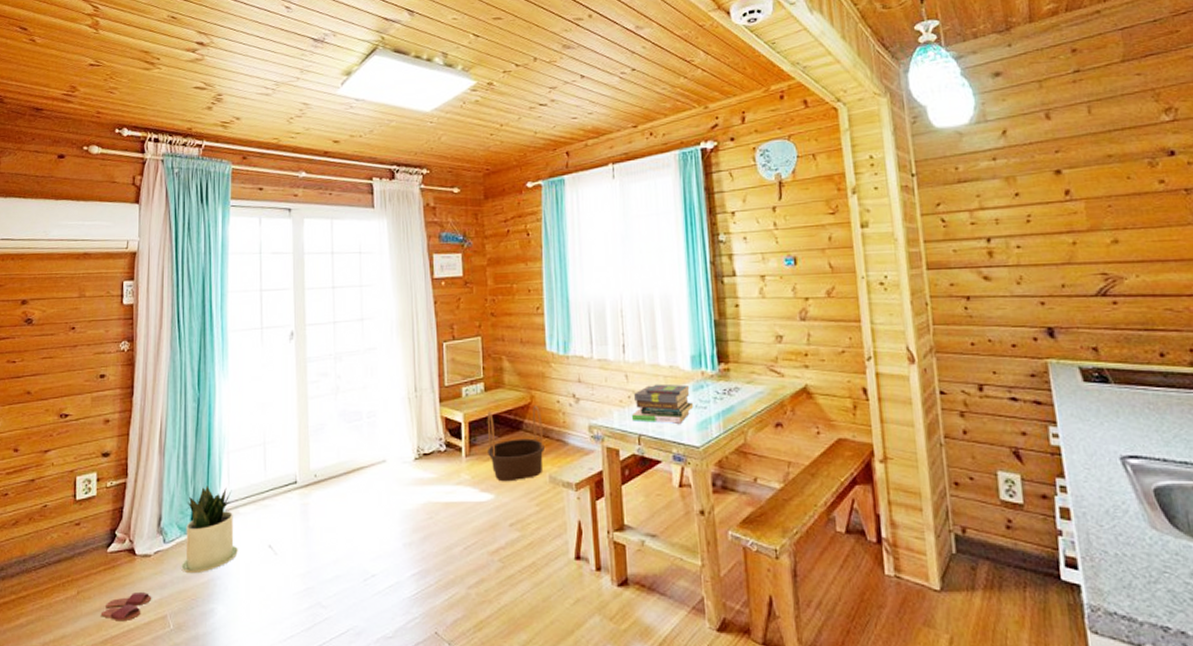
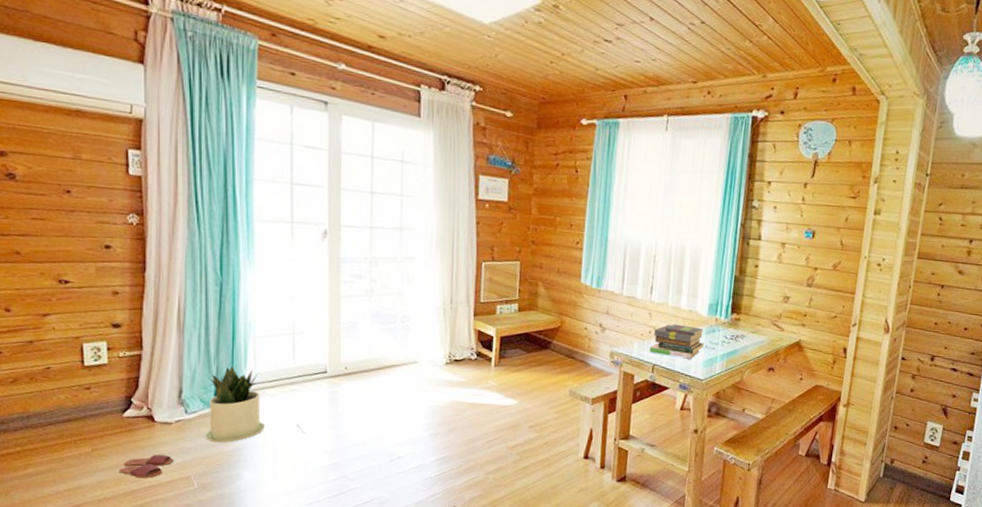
basket: present [487,406,544,482] -> none [516,330,569,392]

